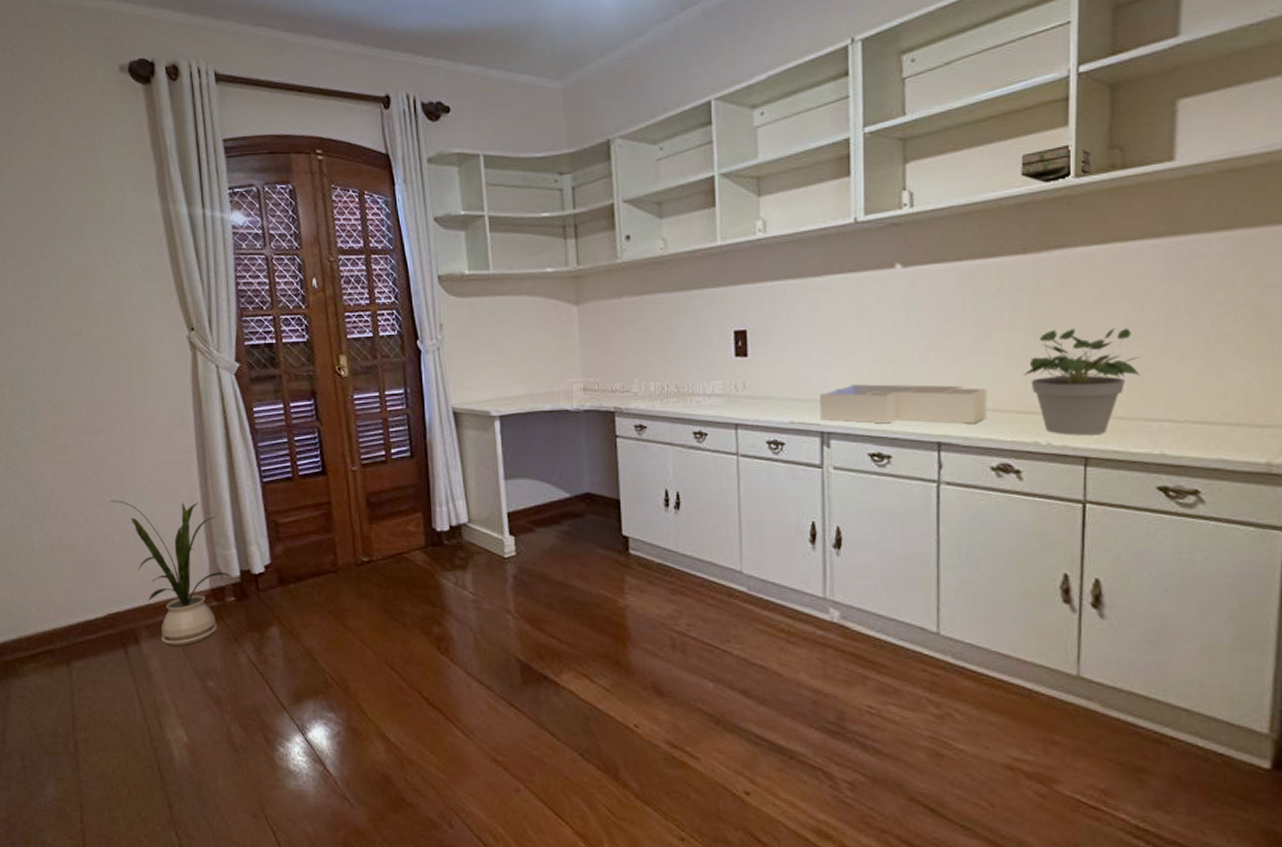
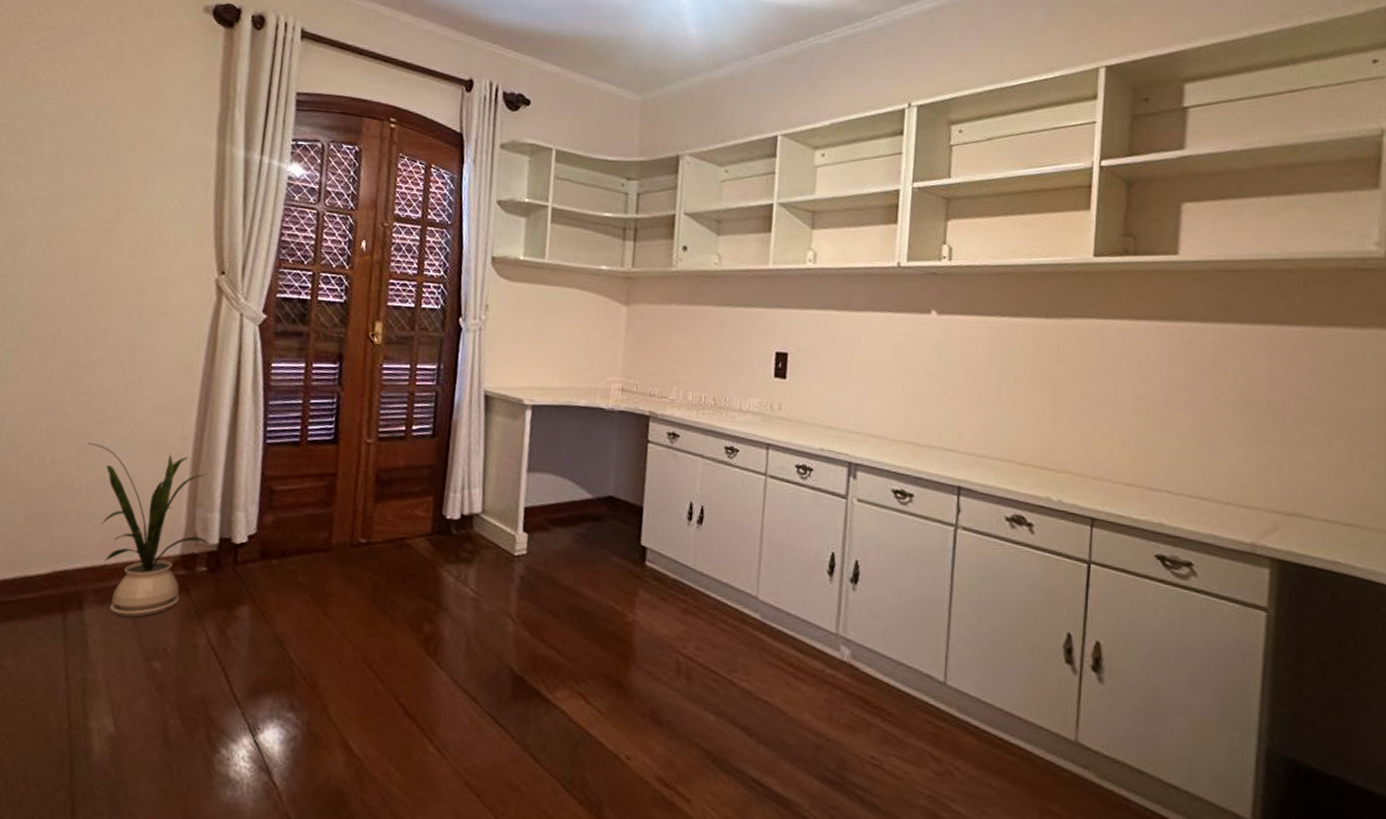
desk organizer: present [820,384,987,424] -> none [849,419,1006,473]
decorative box: present [1021,144,1091,183] -> none [1047,226,1109,258]
potted plant: present [1023,327,1139,436] -> none [1039,392,1143,498]

